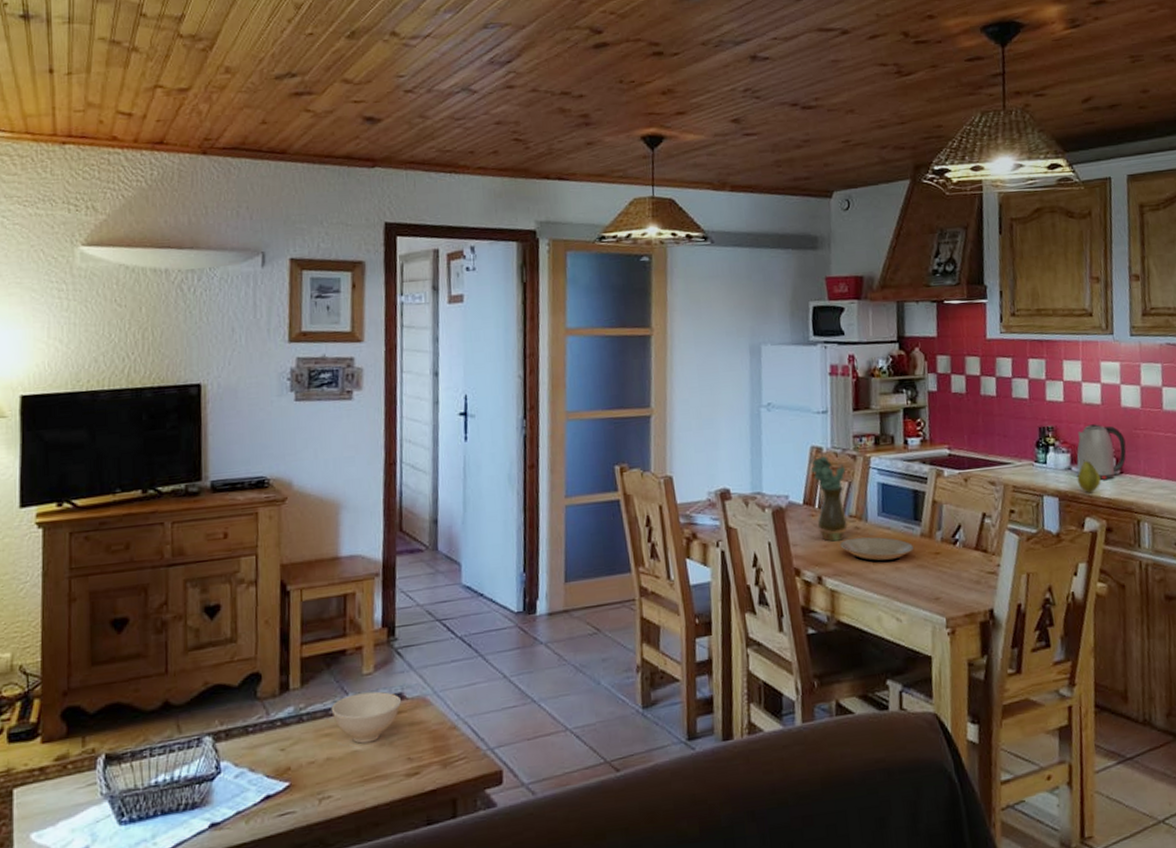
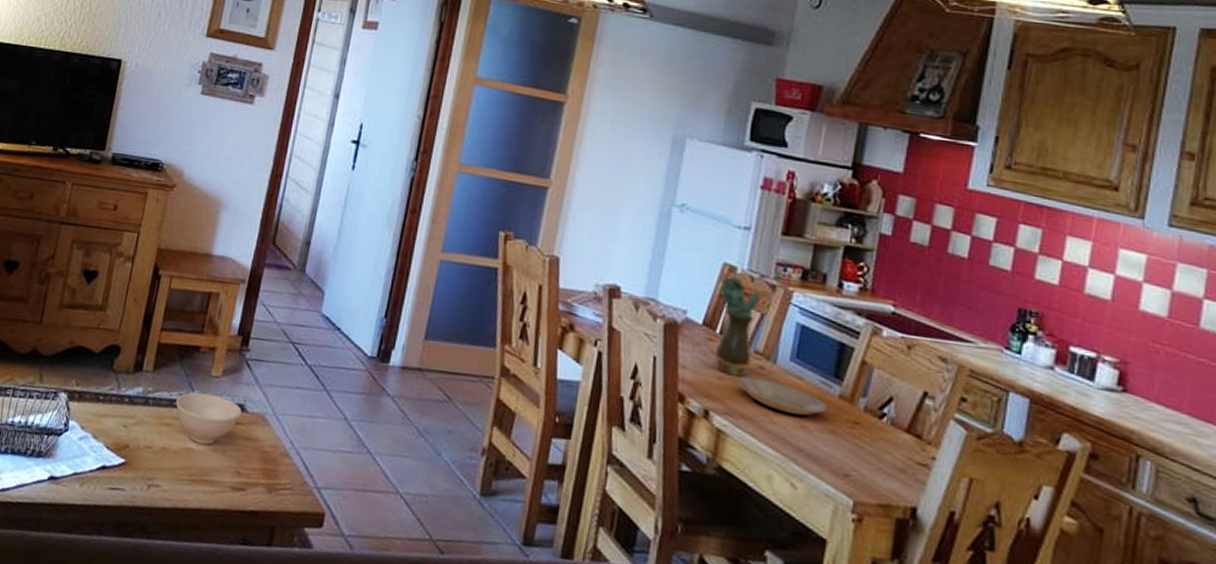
kettle: present [1076,424,1127,481] -> none [1061,321,1137,397]
fruit: present [1077,460,1101,494] -> none [1059,362,1093,406]

